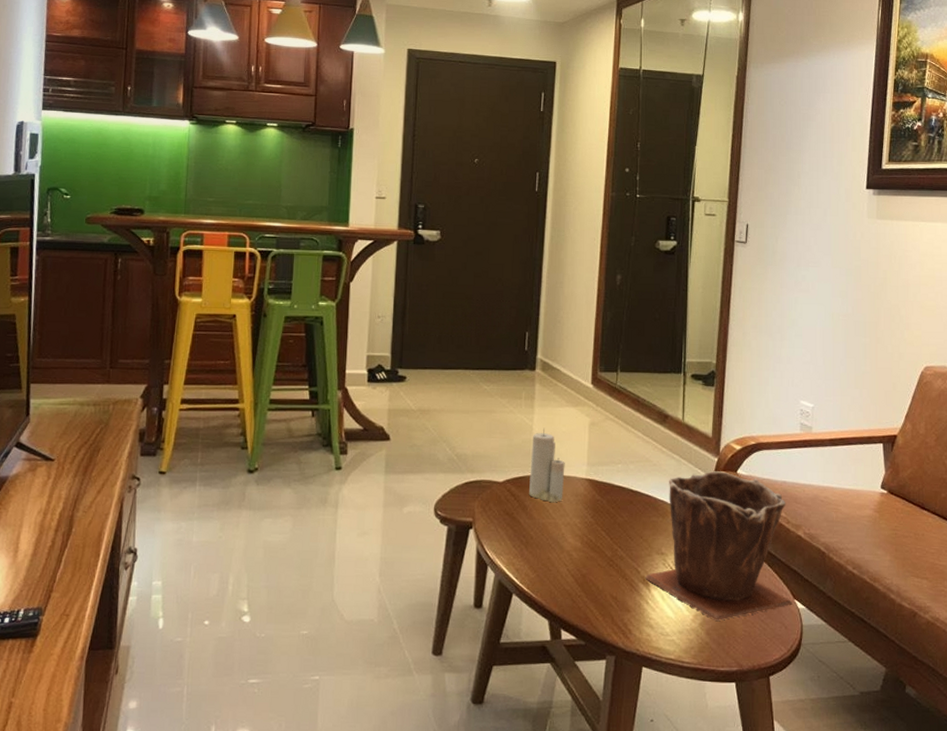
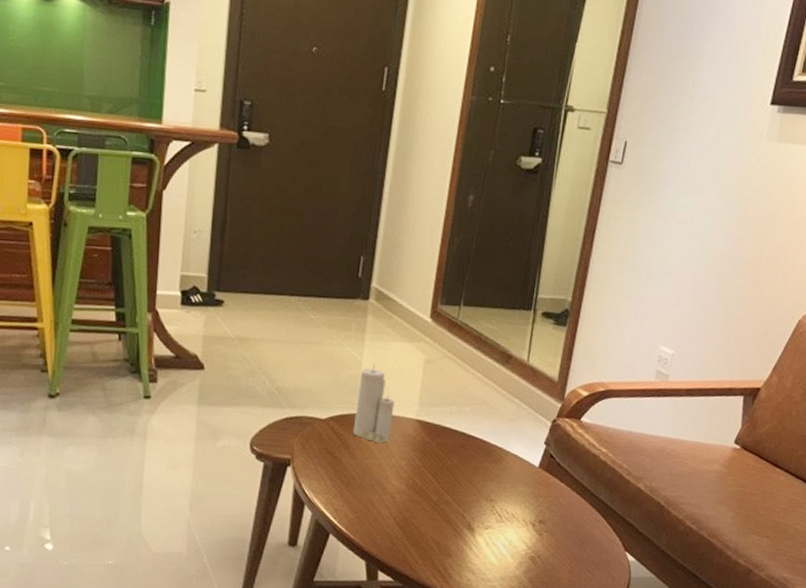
plant pot: present [645,471,794,621] -> none [471,417,630,569]

